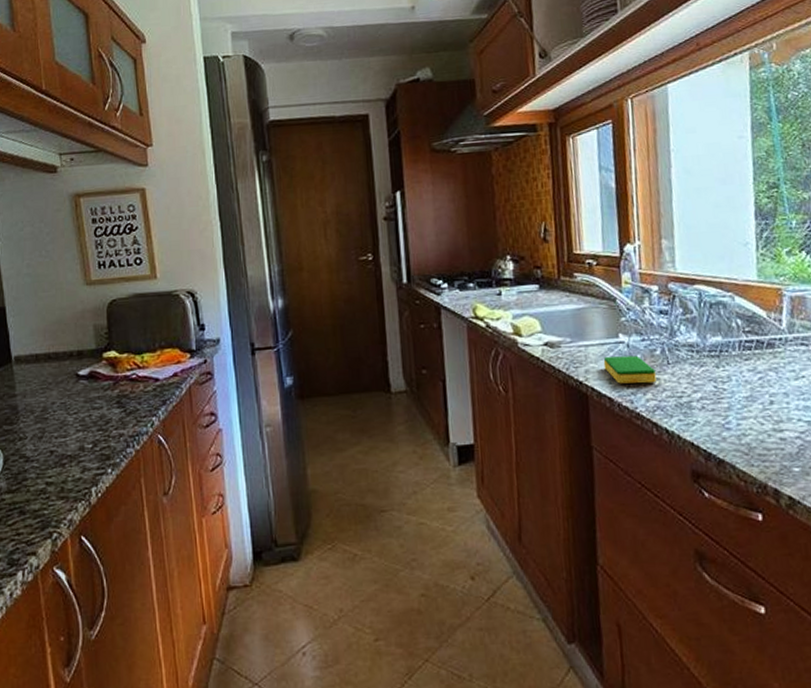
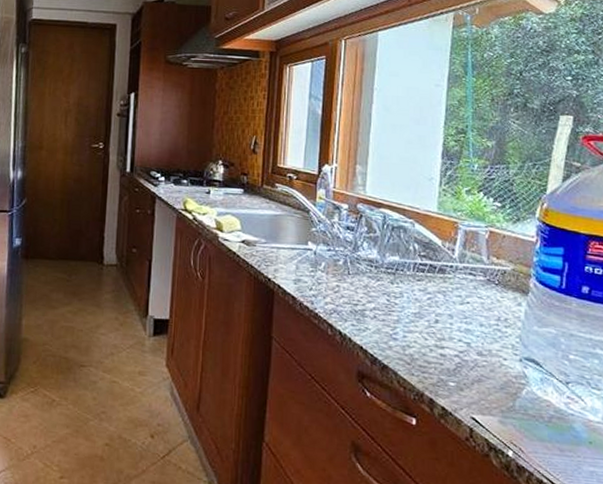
dish sponge: present [603,355,657,384] -> none [291,259,336,289]

